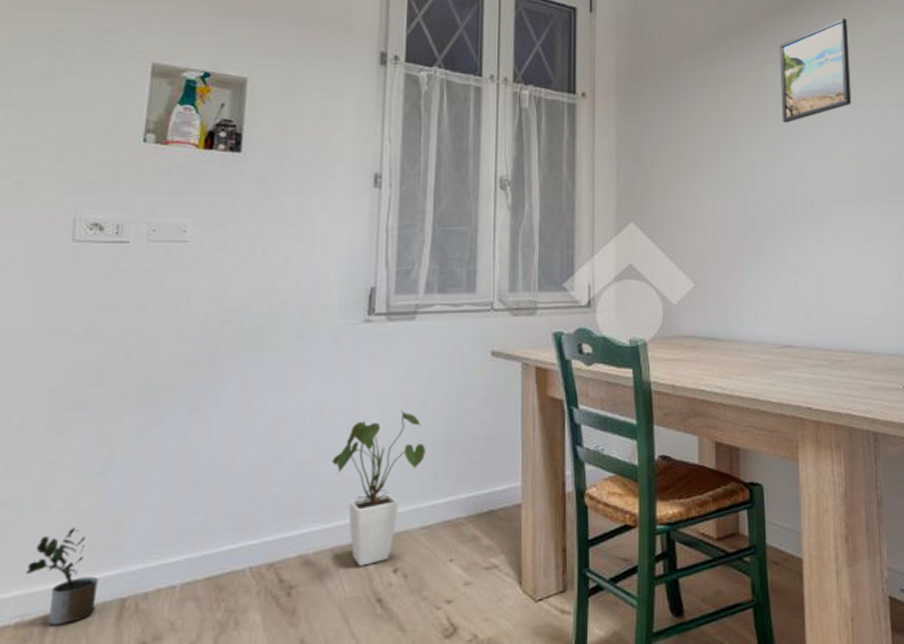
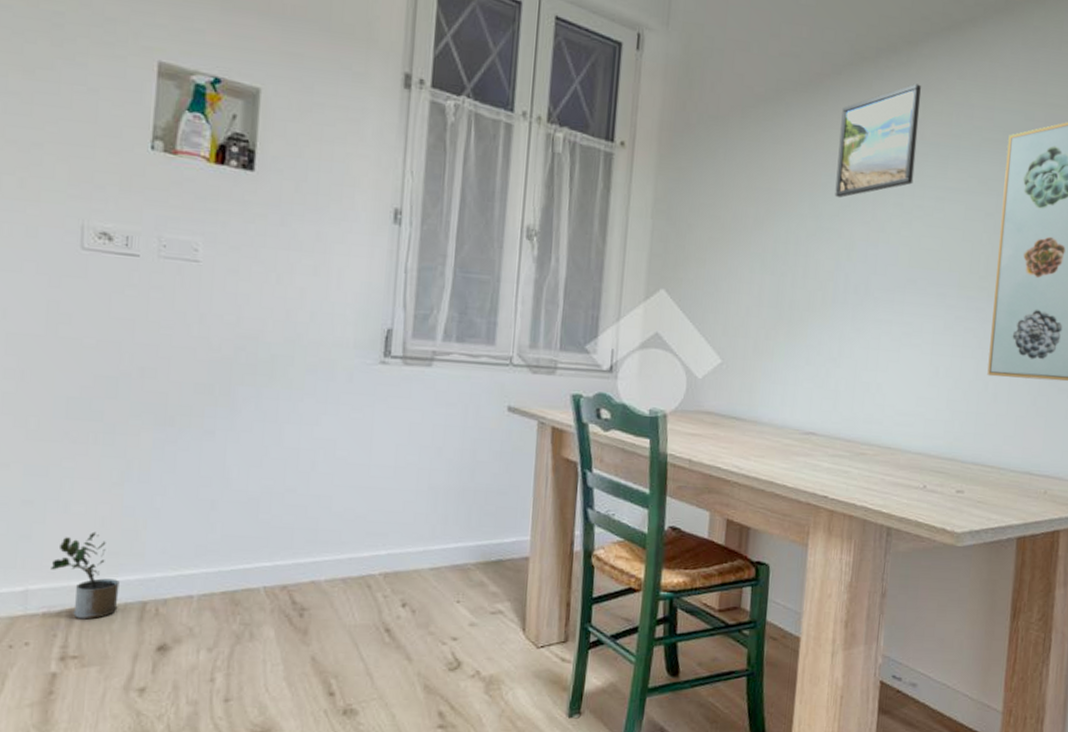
house plant: present [332,410,426,566] -> none [344,455,437,598]

